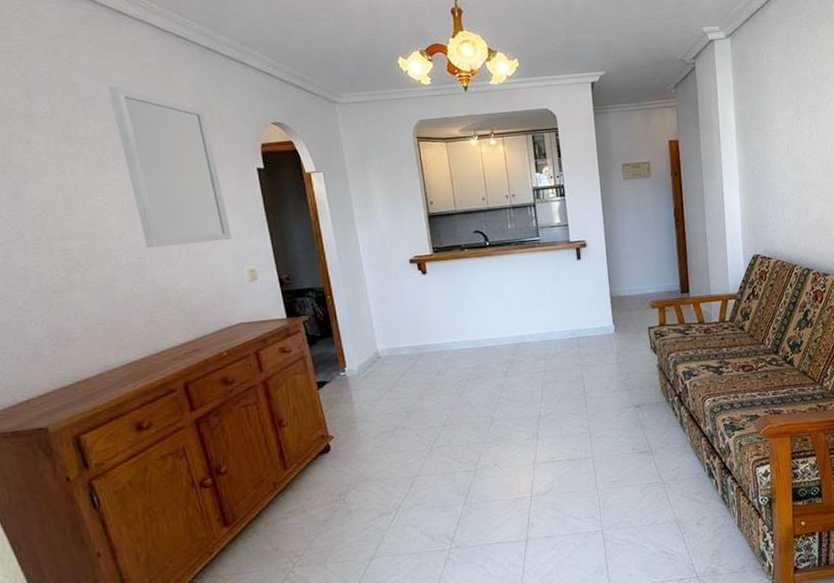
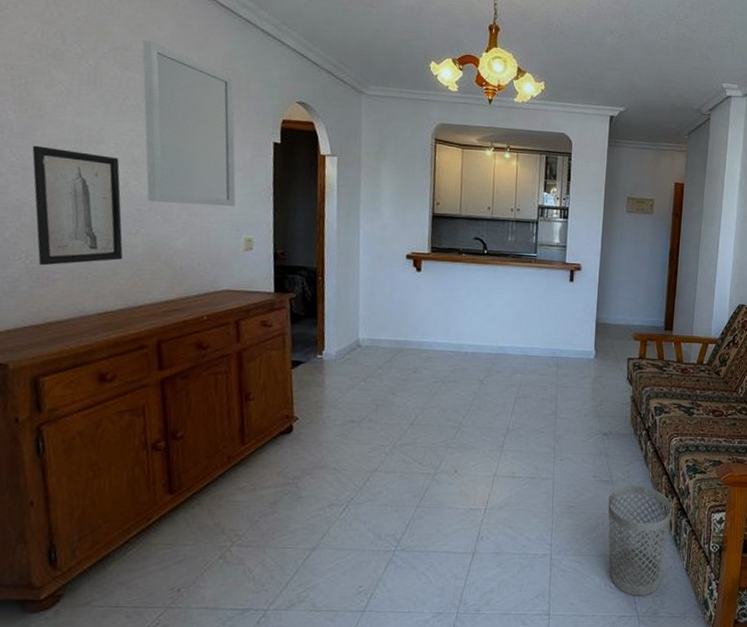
wall art: none [24,209,135,328] -> present [32,145,123,266]
wastebasket: none [650,451,716,559] -> present [608,486,673,596]

